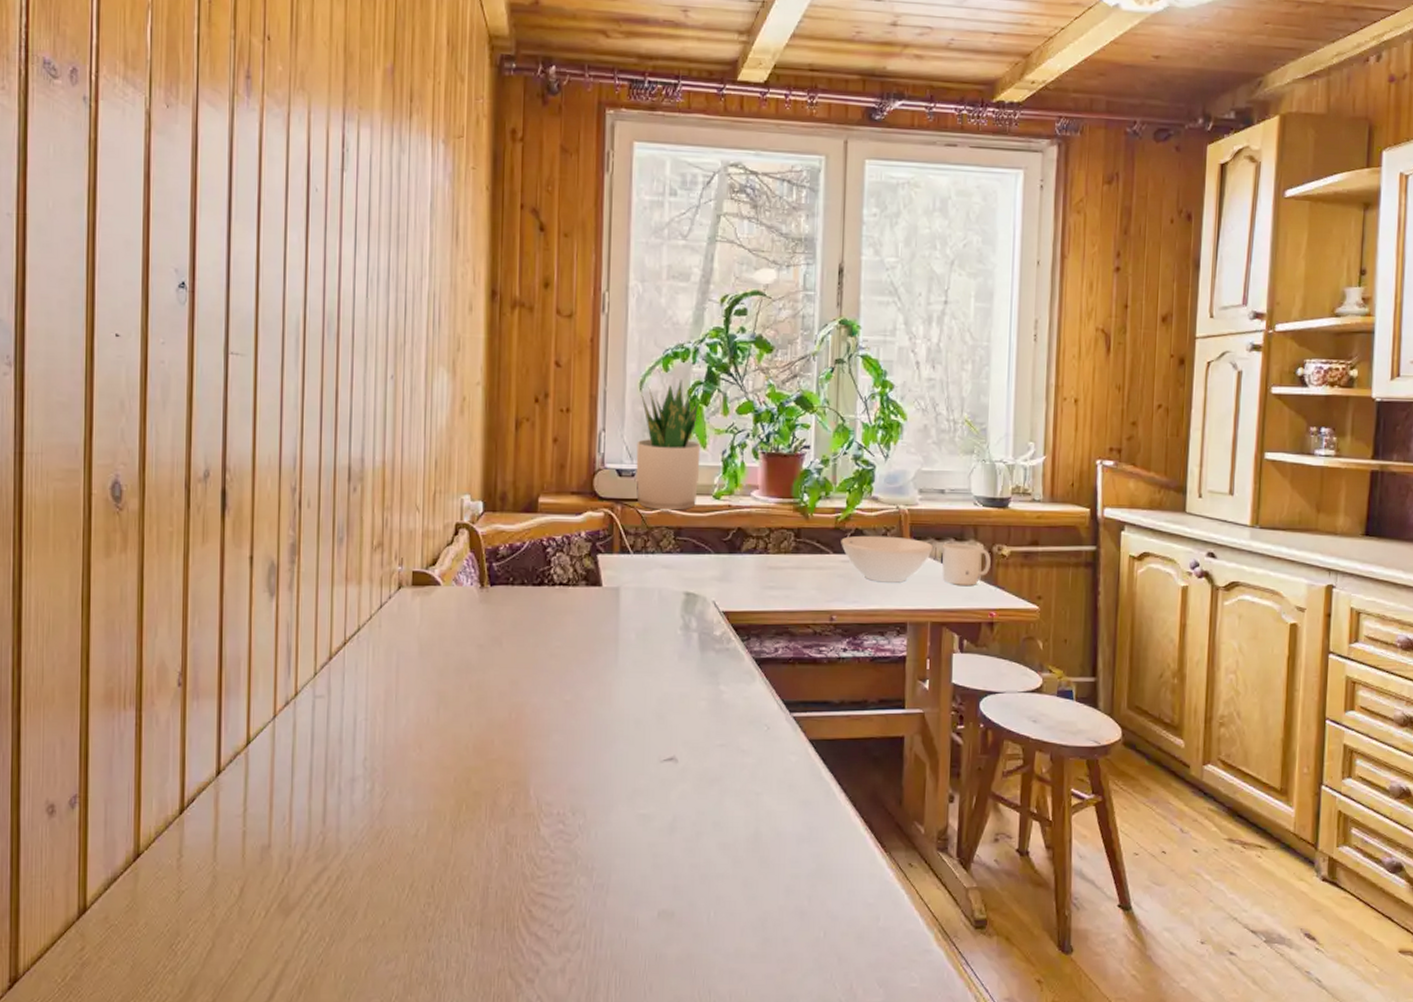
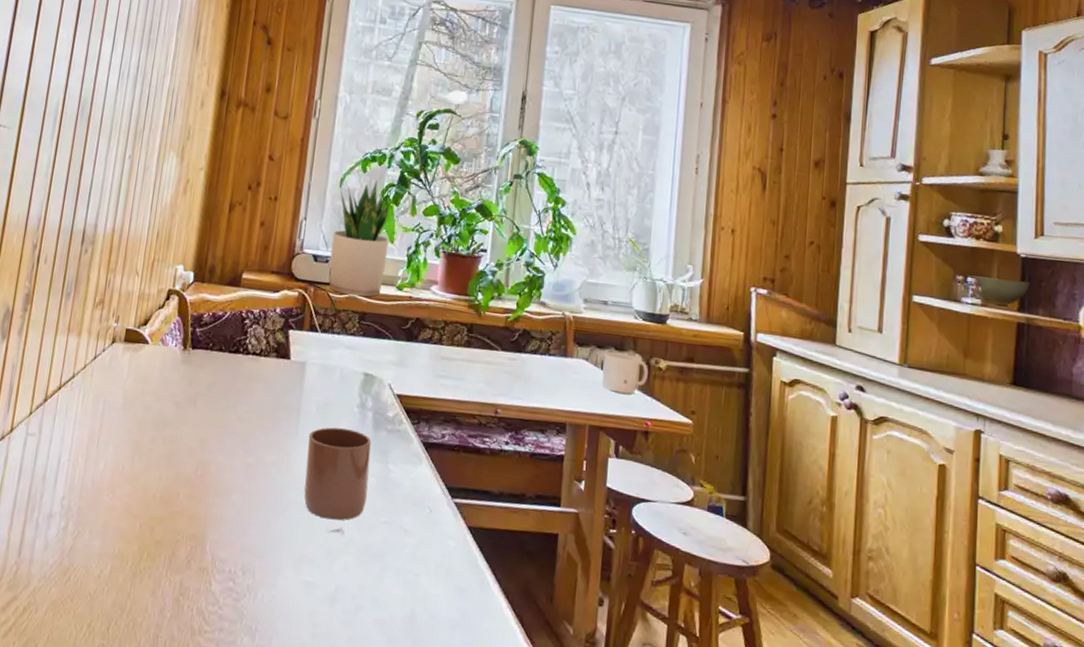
mug: none [630,653,700,749] -> present [304,427,371,521]
bowl: present [841,535,934,583] -> none [509,336,595,385]
bowl: none [1322,425,1386,455] -> present [968,275,1031,307]

